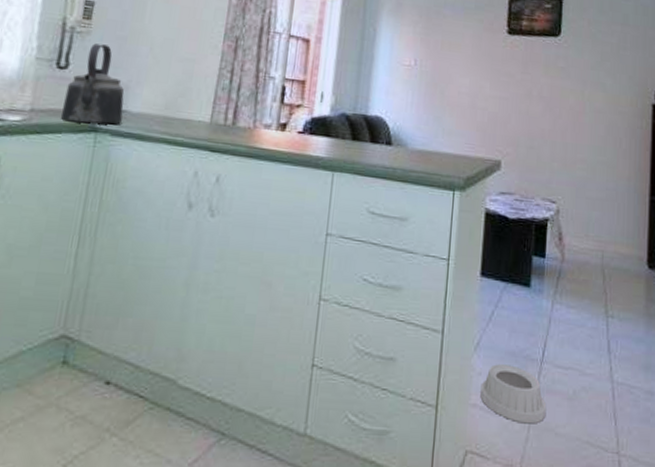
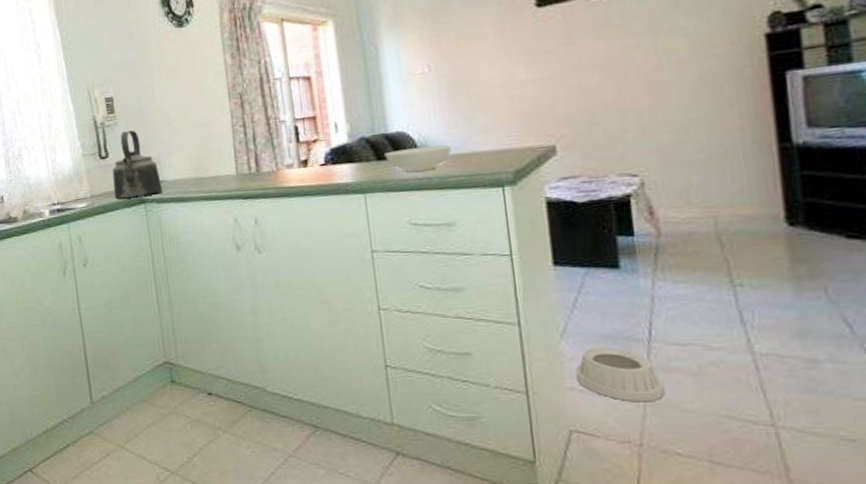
bowl: none [360,133,420,161] -> present [384,145,452,173]

